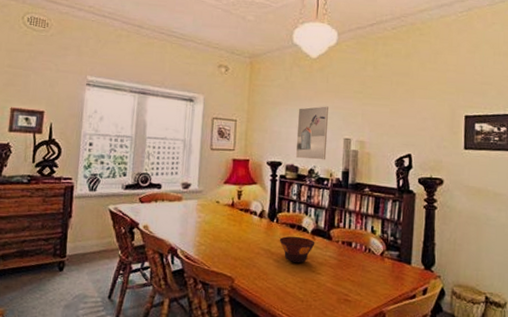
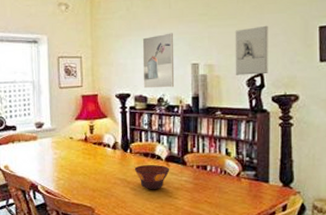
wall sculpture: none [385,109,418,156] -> present [235,25,268,75]

